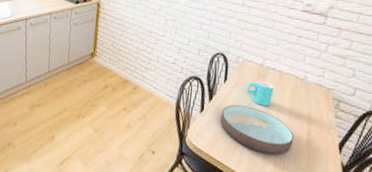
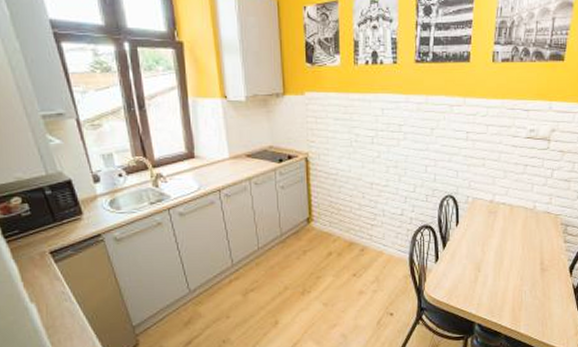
bowl: present [220,104,294,155] -> none [457,246,528,291]
cup: present [246,80,275,106] -> none [479,217,507,244]

